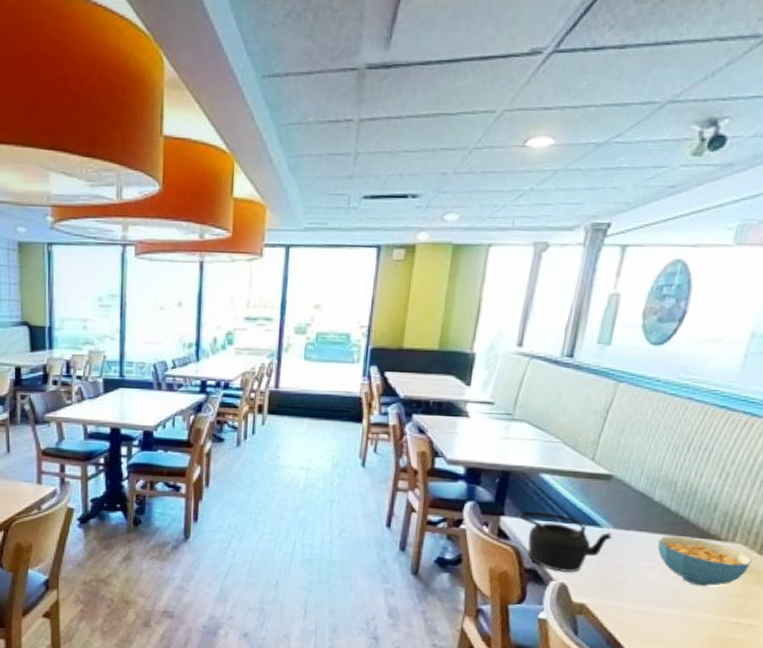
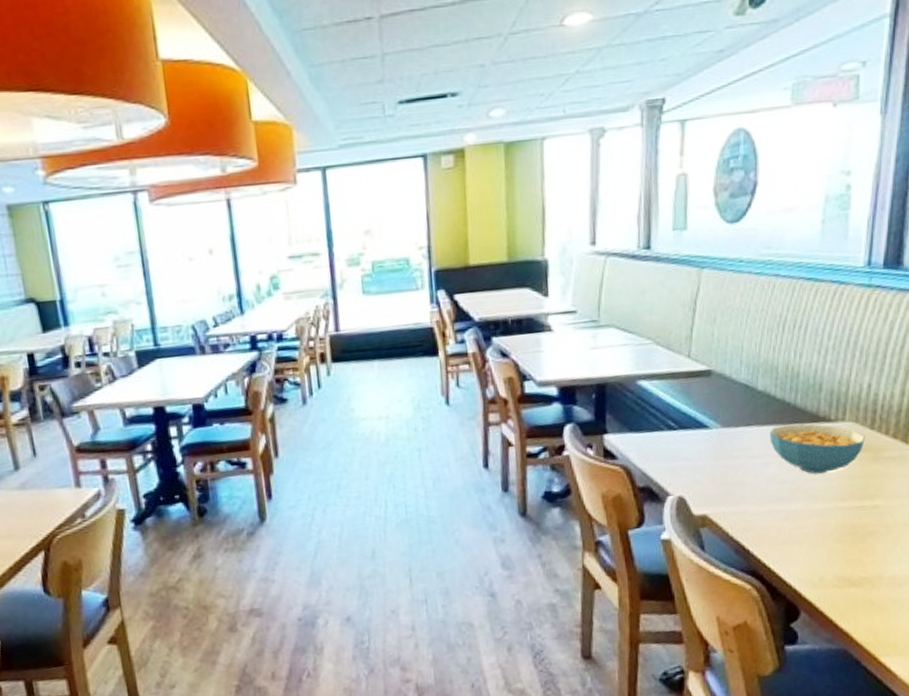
teapot: present [518,510,613,573] -> none [622,422,723,485]

